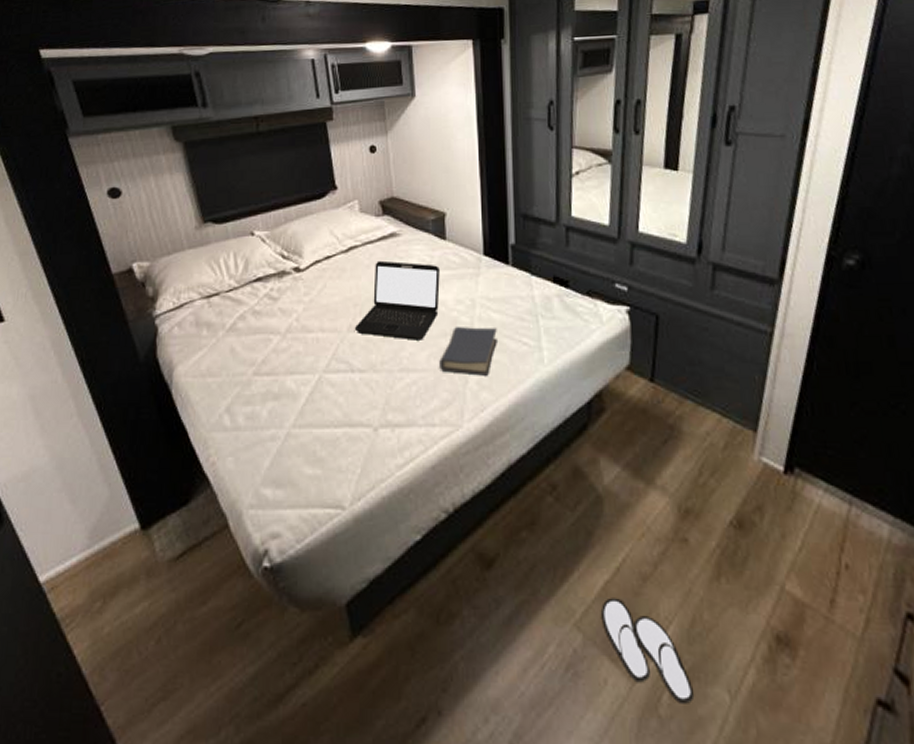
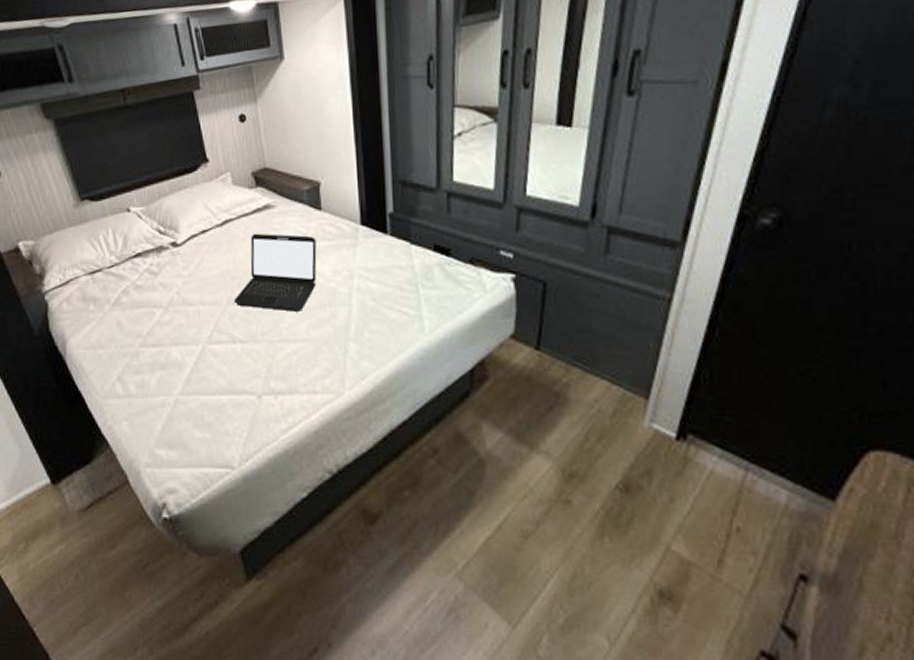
hardback book: present [439,326,497,376] -> none [319,297,377,345]
slippers: present [601,598,693,704] -> none [483,552,572,647]

